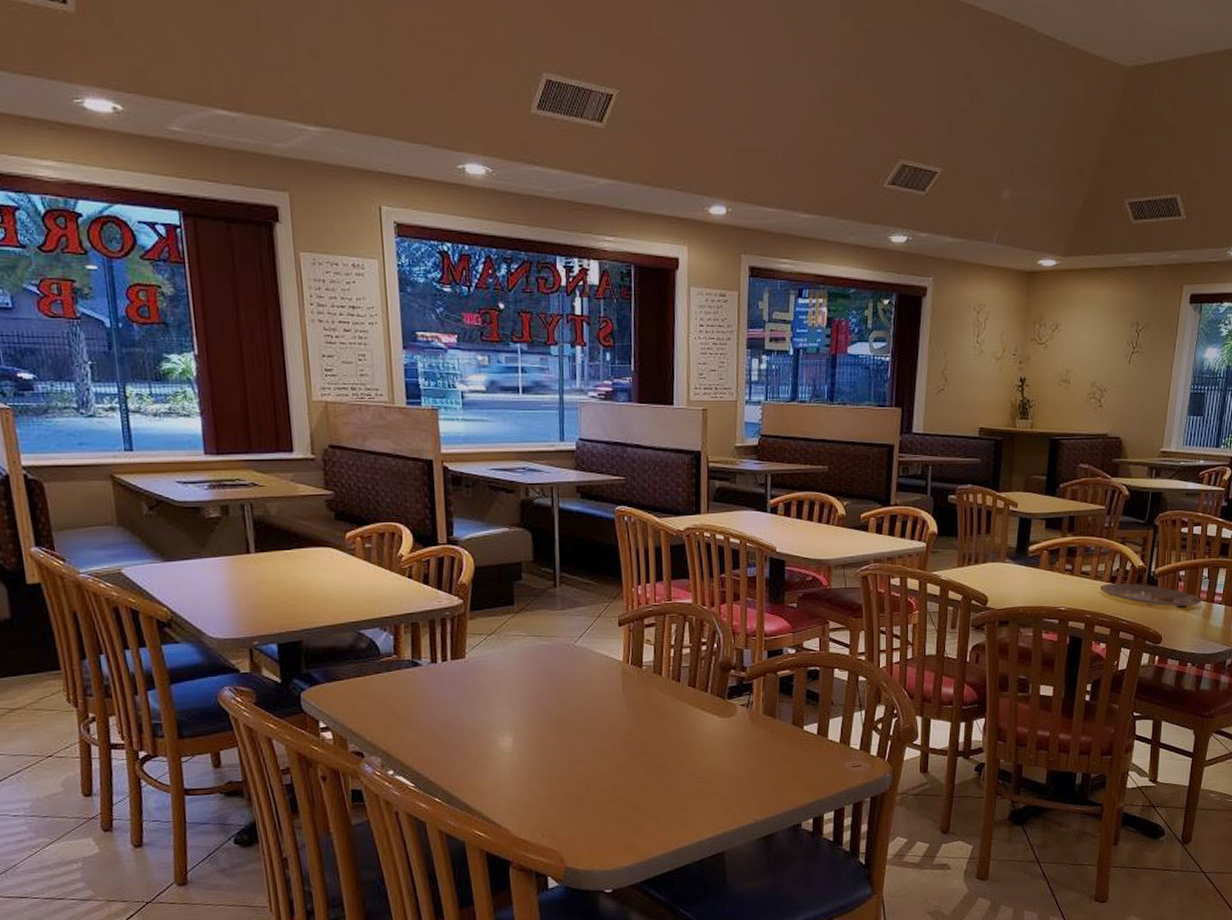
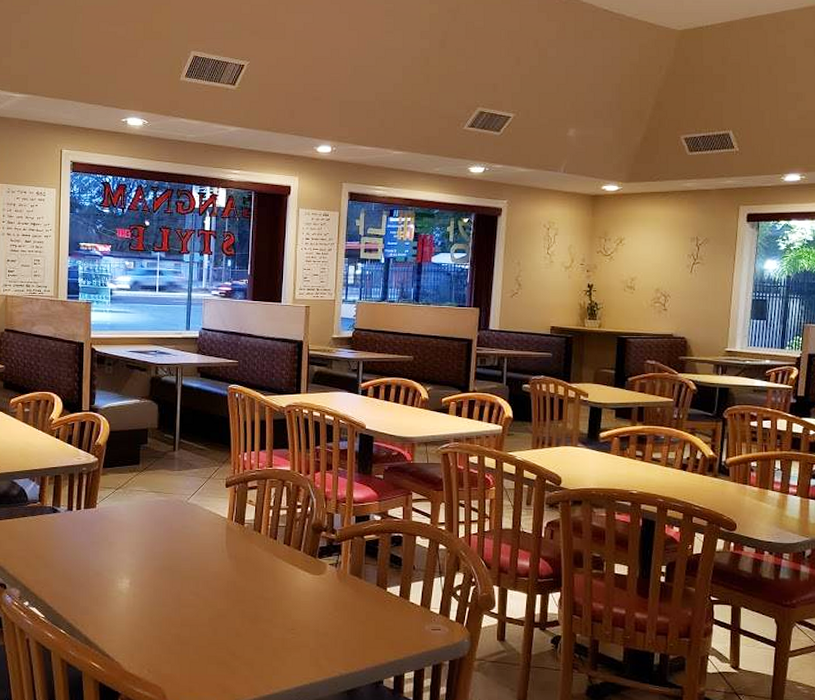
plate: present [1099,583,1202,608] -> none [670,471,776,497]

